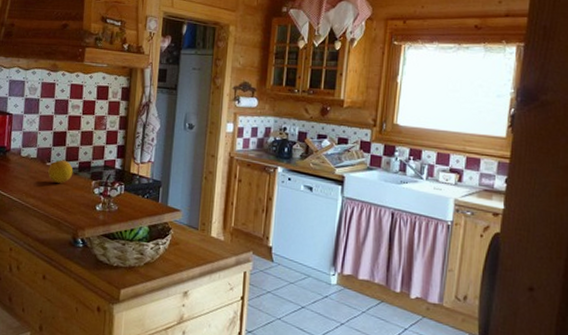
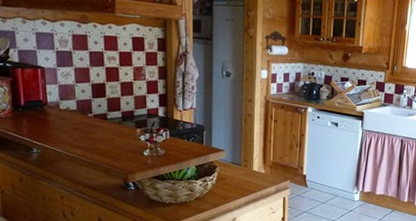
fruit: present [48,159,73,183] -> none [91,110,117,133]

